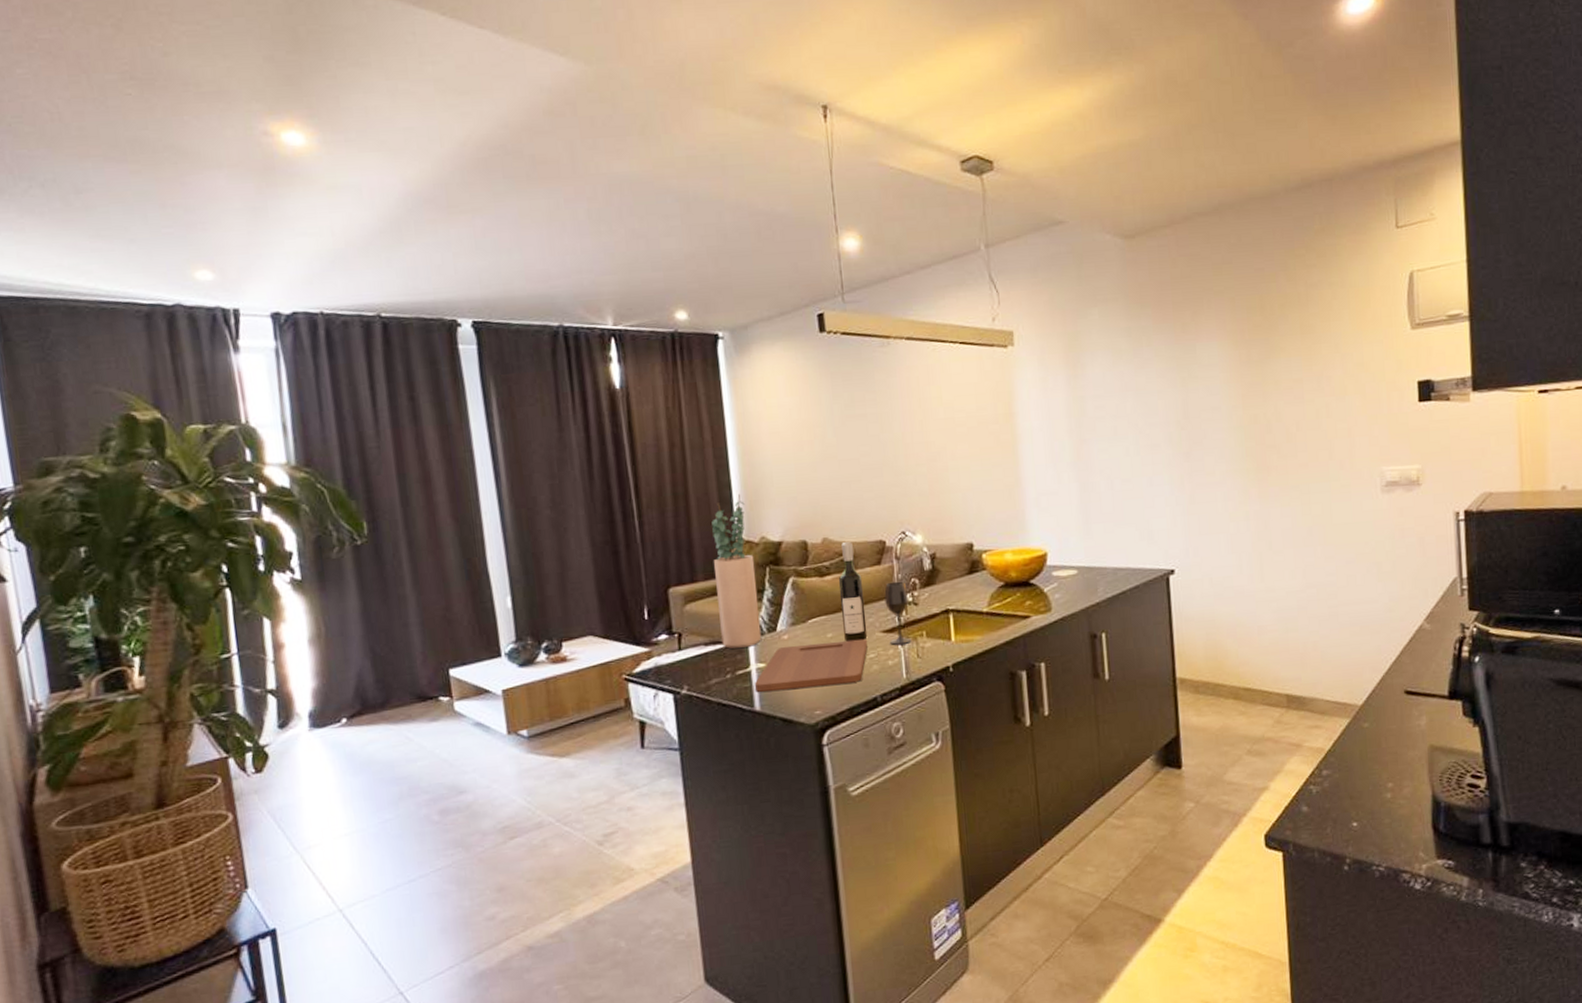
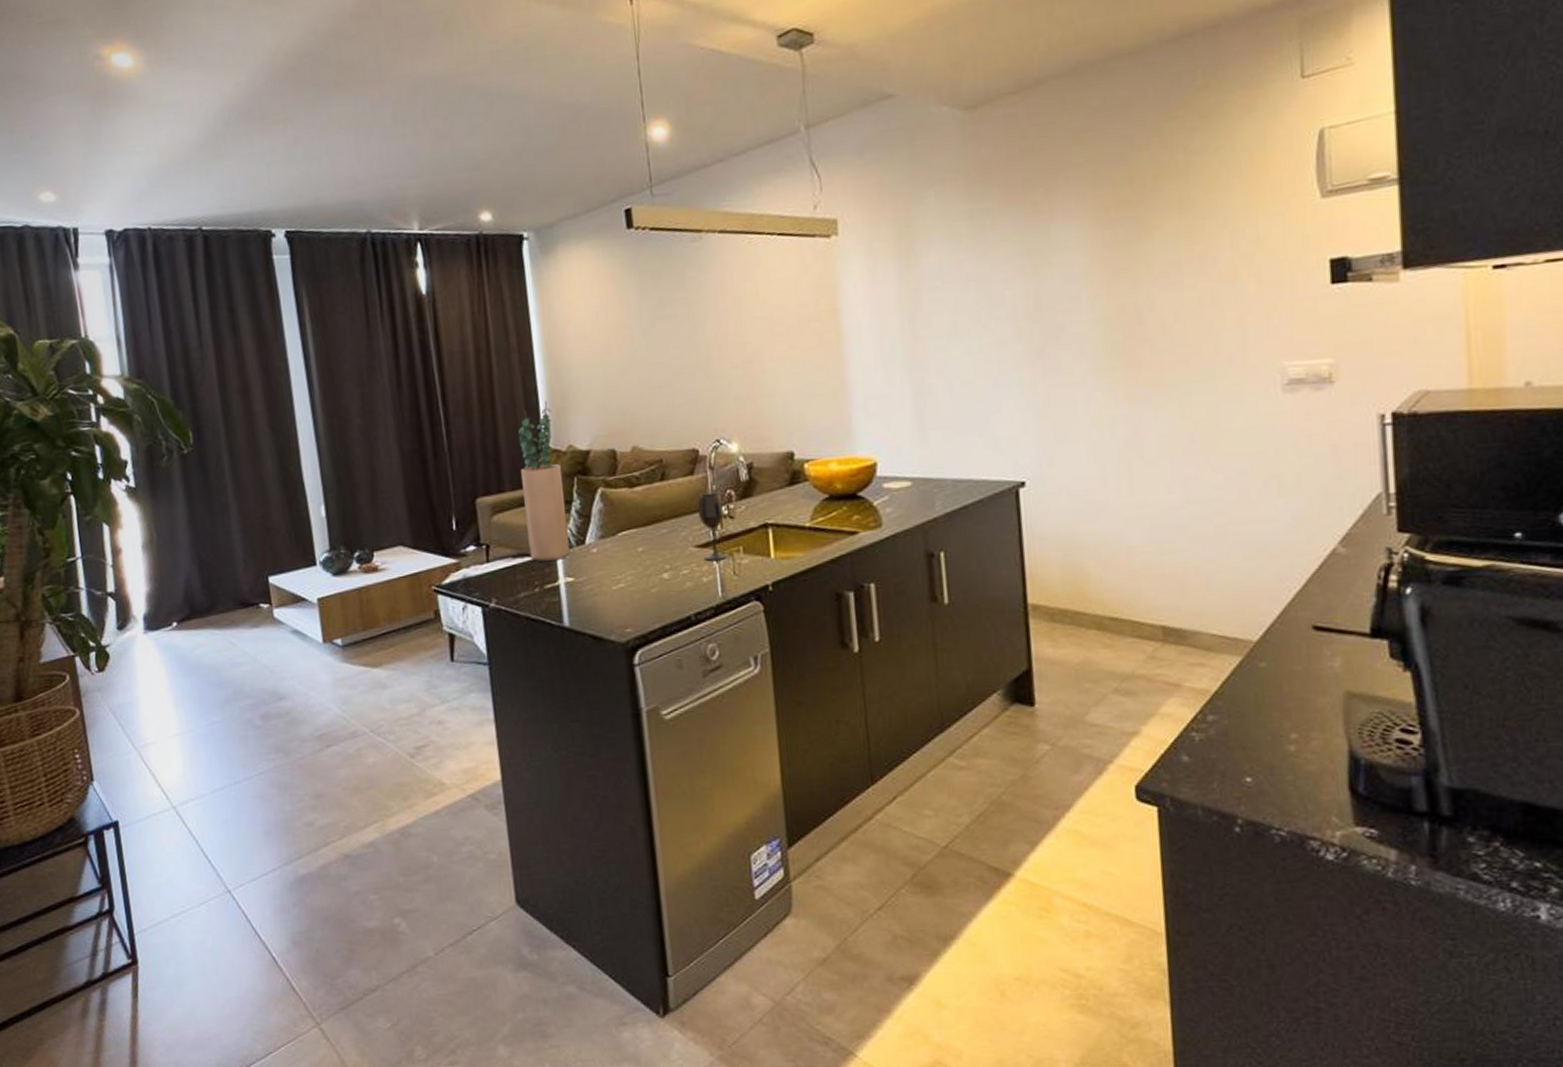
cutting board: present [754,639,868,692] -> none [562,553,680,607]
bottle: present [838,542,868,642] -> none [649,451,680,556]

